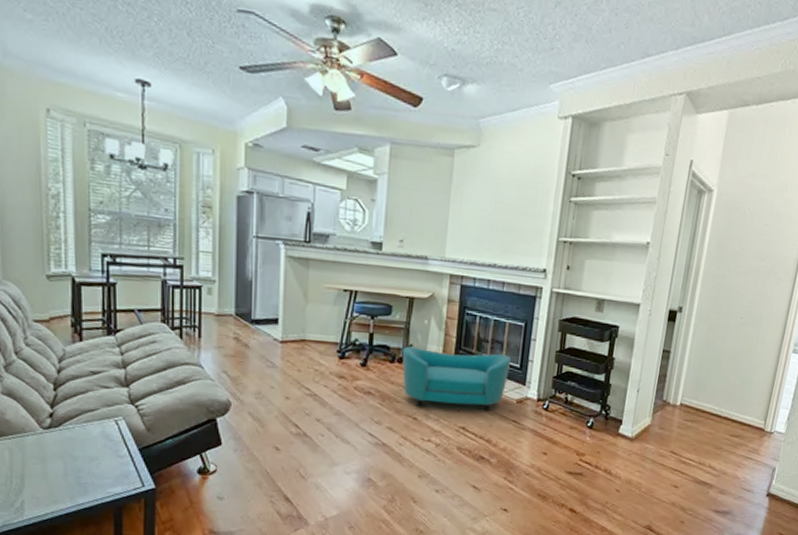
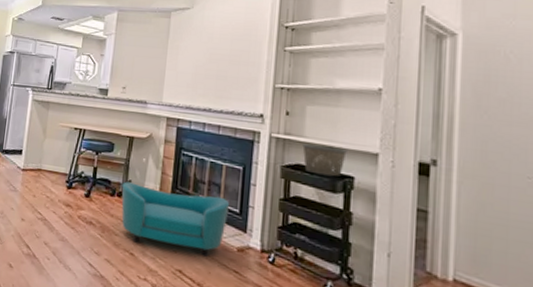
basket: none [579,297,616,328] -> present [302,143,347,178]

